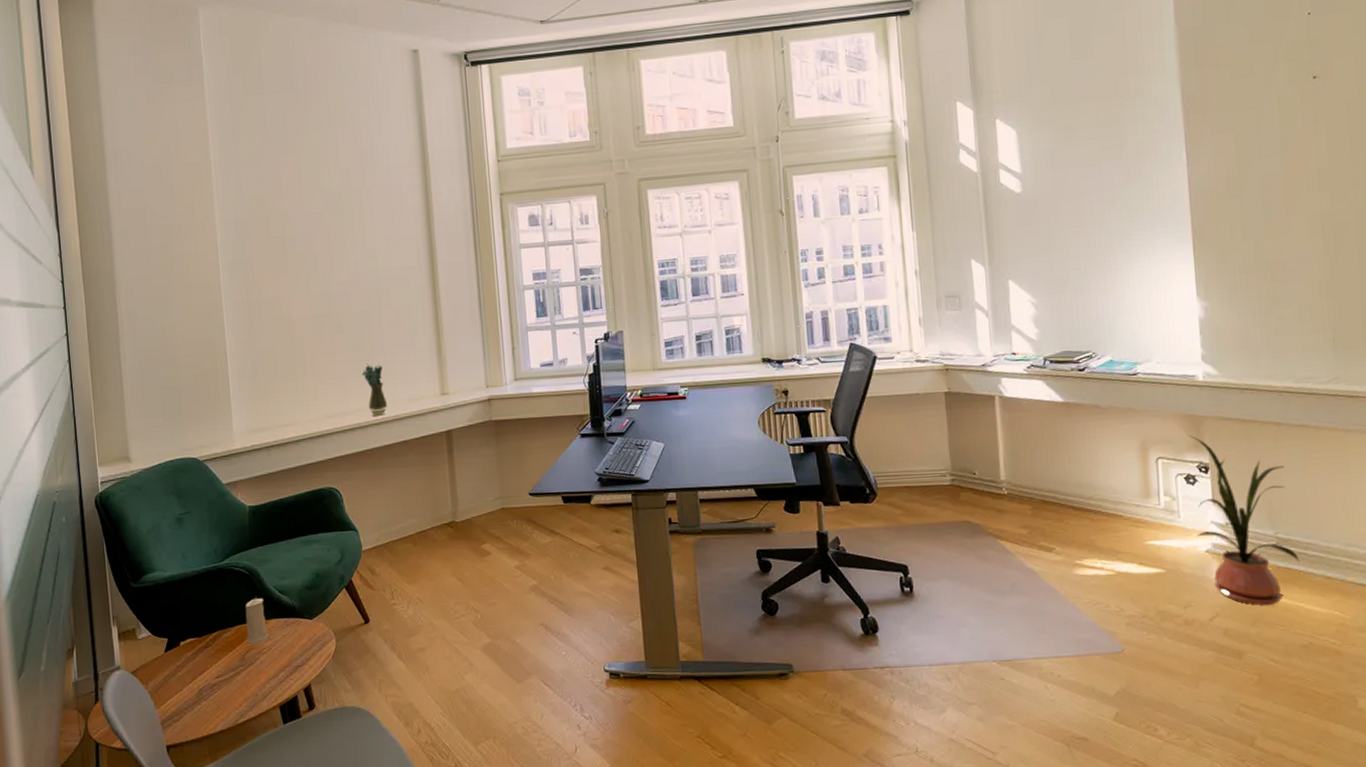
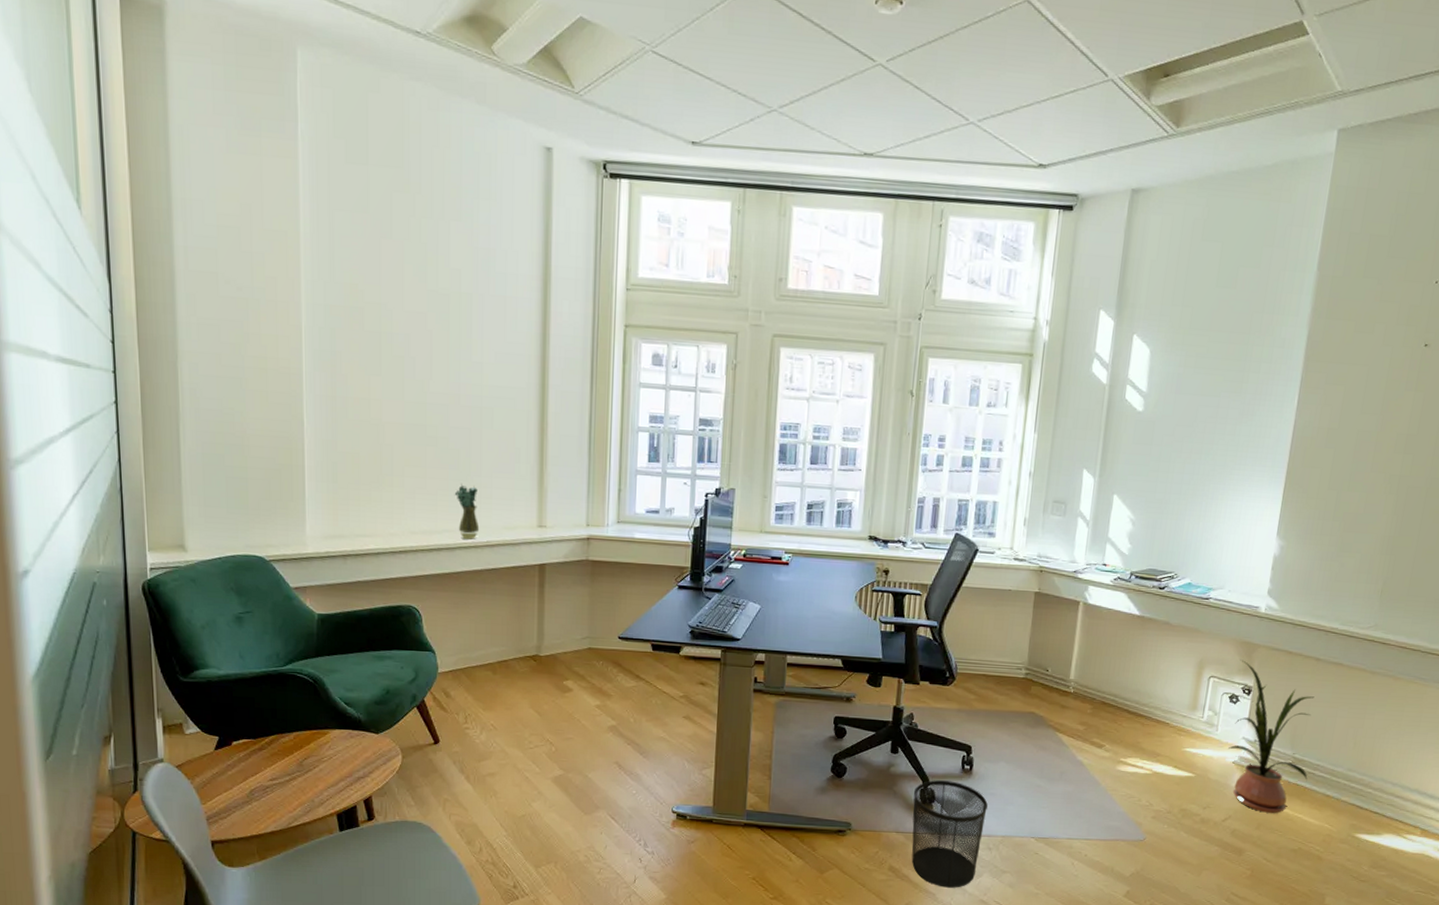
candle: present [245,597,269,645] -> none [305,706,331,753]
waste bin: none [854,606,938,728] -> present [911,780,988,888]

